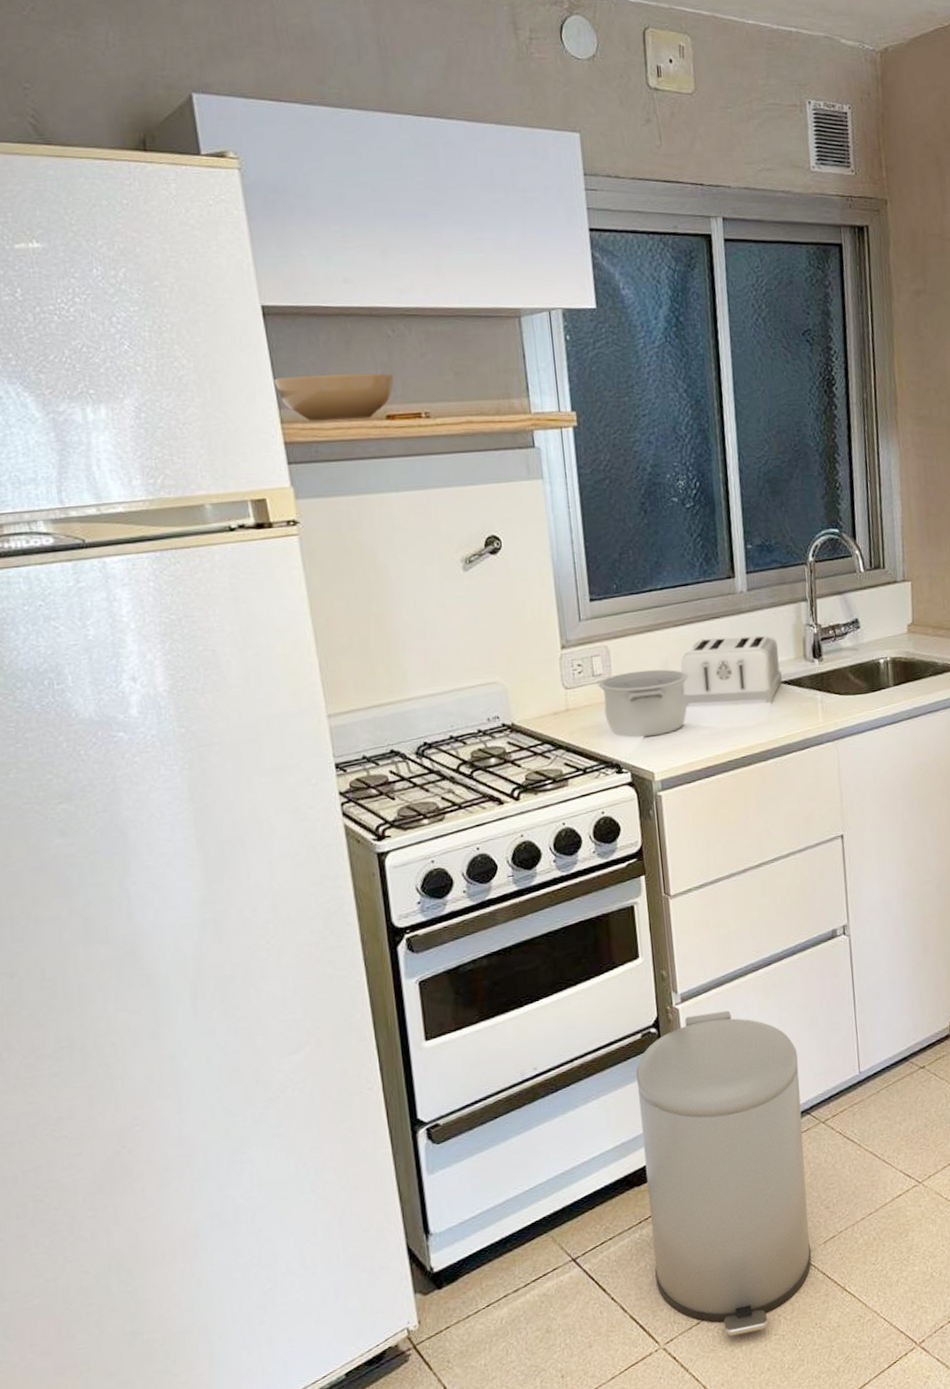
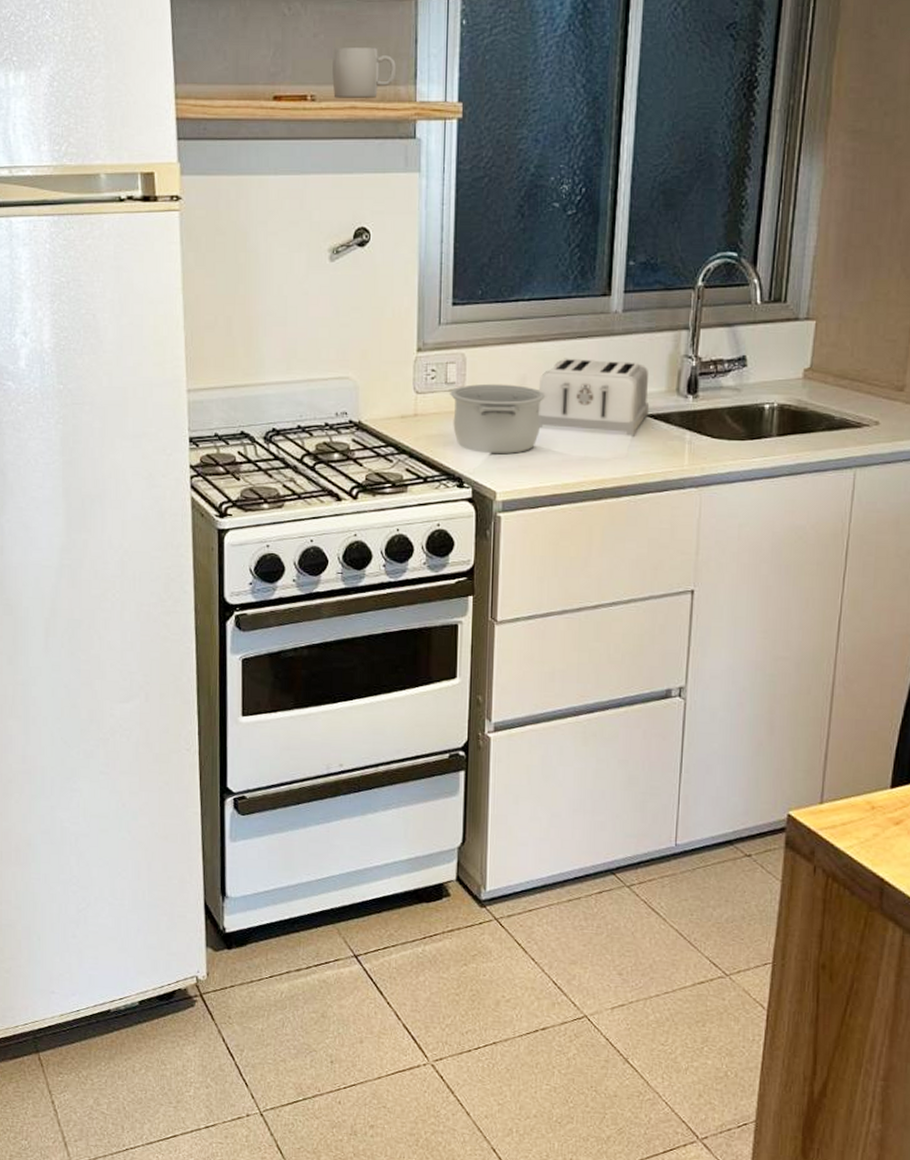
bowl: present [273,372,395,422] -> none [173,51,286,98]
mug: none [443,364,508,414] -> present [332,47,396,98]
pedal bin: present [635,1010,812,1337] -> none [433,747,611,1076]

